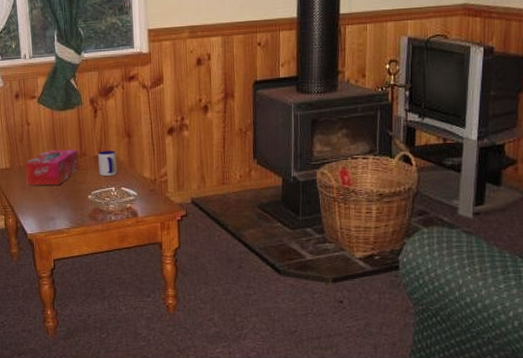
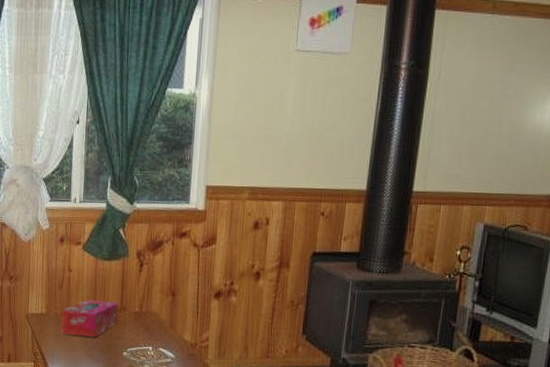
mug: present [97,151,117,176] -> none [137,307,158,334]

